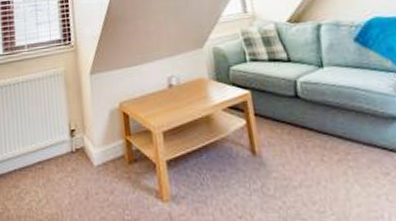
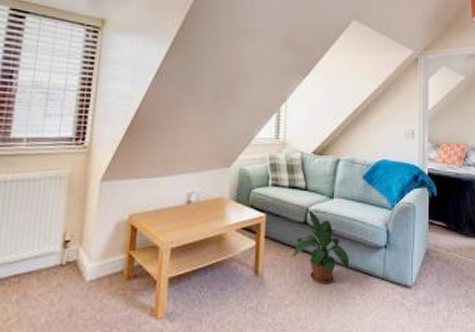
potted plant: none [290,82,362,163] -> present [293,210,350,284]

